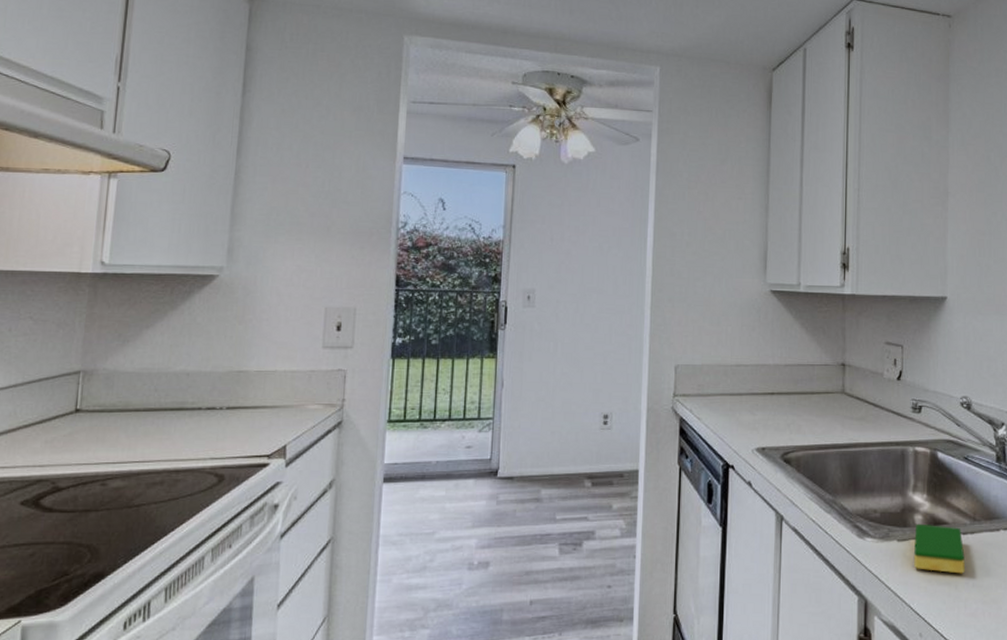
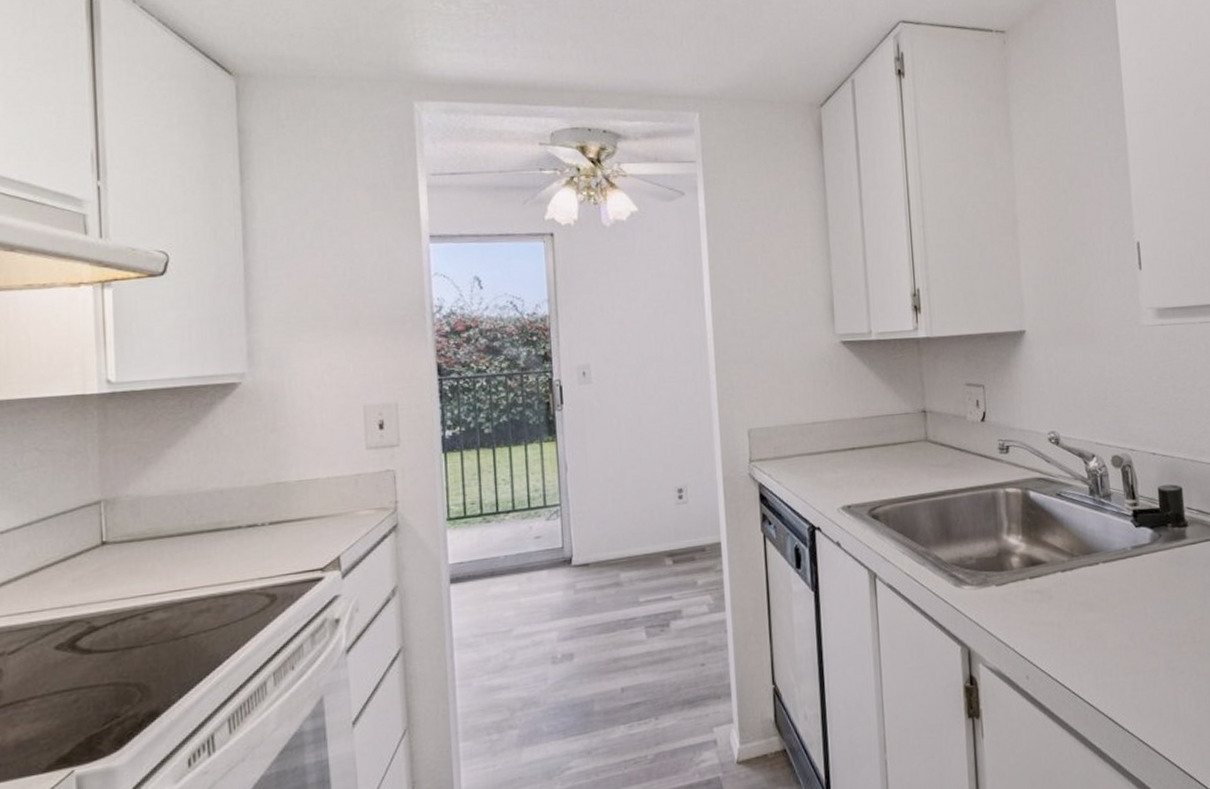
dish sponge: present [914,523,965,574] -> none [1013,565,1067,613]

